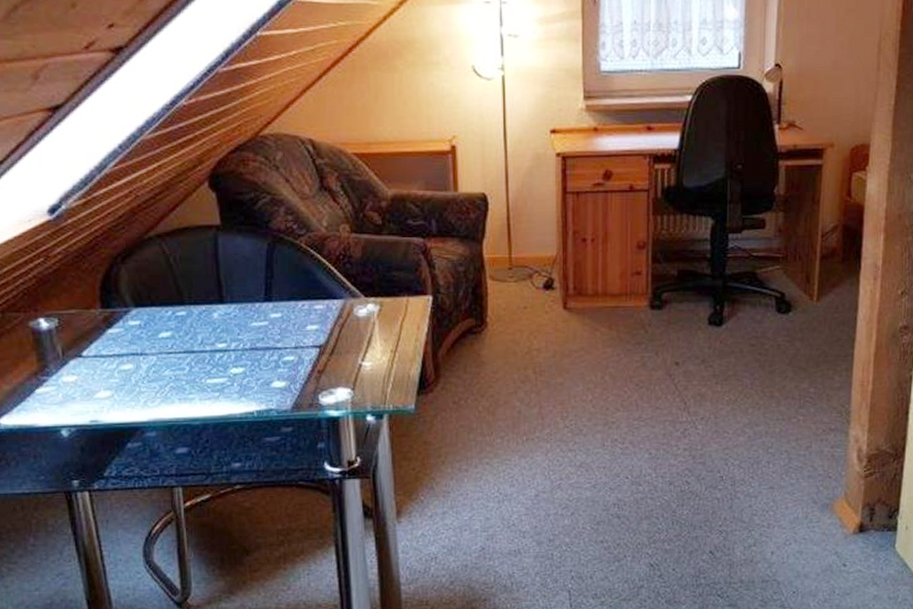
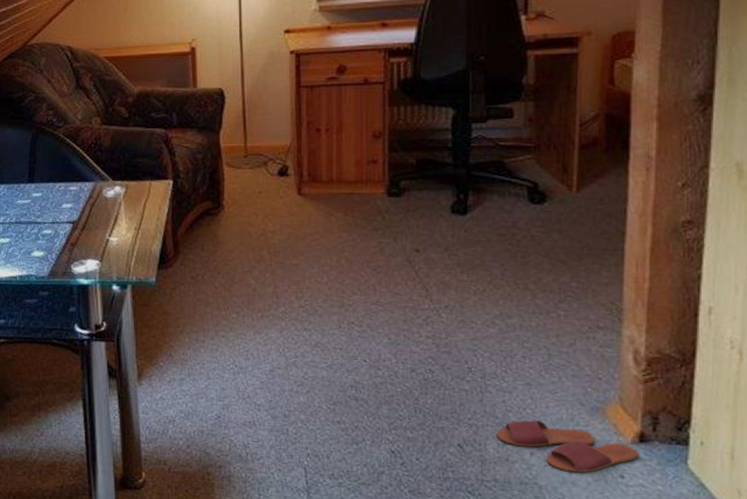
slippers: none [743,521,859,566] -> present [496,420,639,473]

